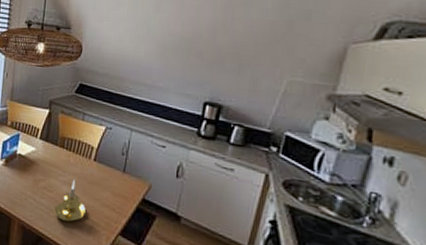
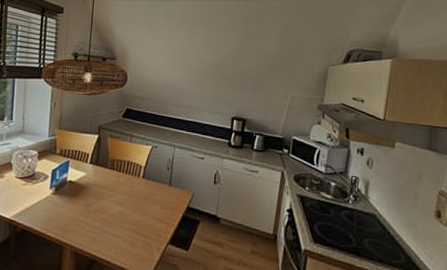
candle holder: present [54,179,86,222] -> none [106,198,137,240]

